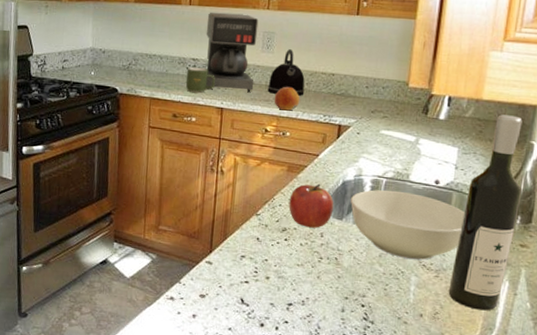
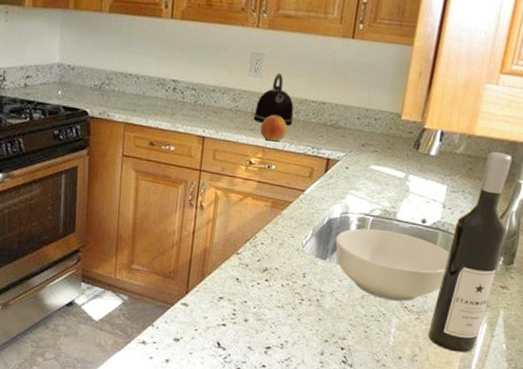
mug: present [186,67,215,93] -> none [165,89,197,119]
coffee maker: present [201,12,259,92] -> none [182,27,247,119]
fruit: present [288,183,334,228] -> none [271,221,319,269]

